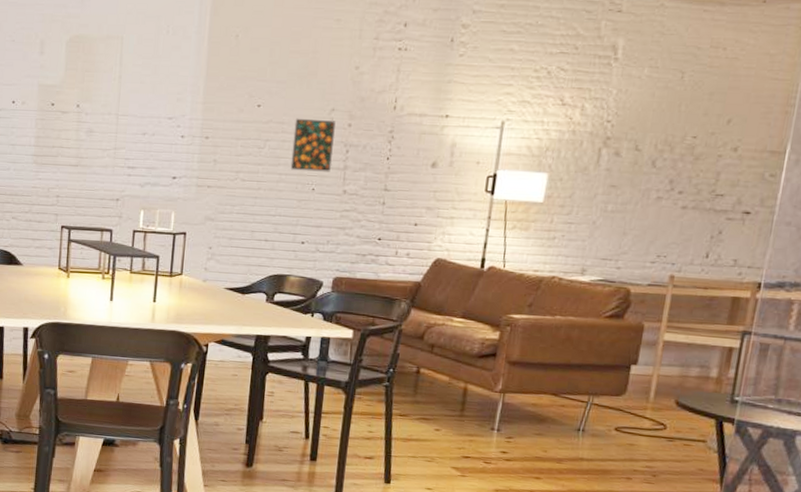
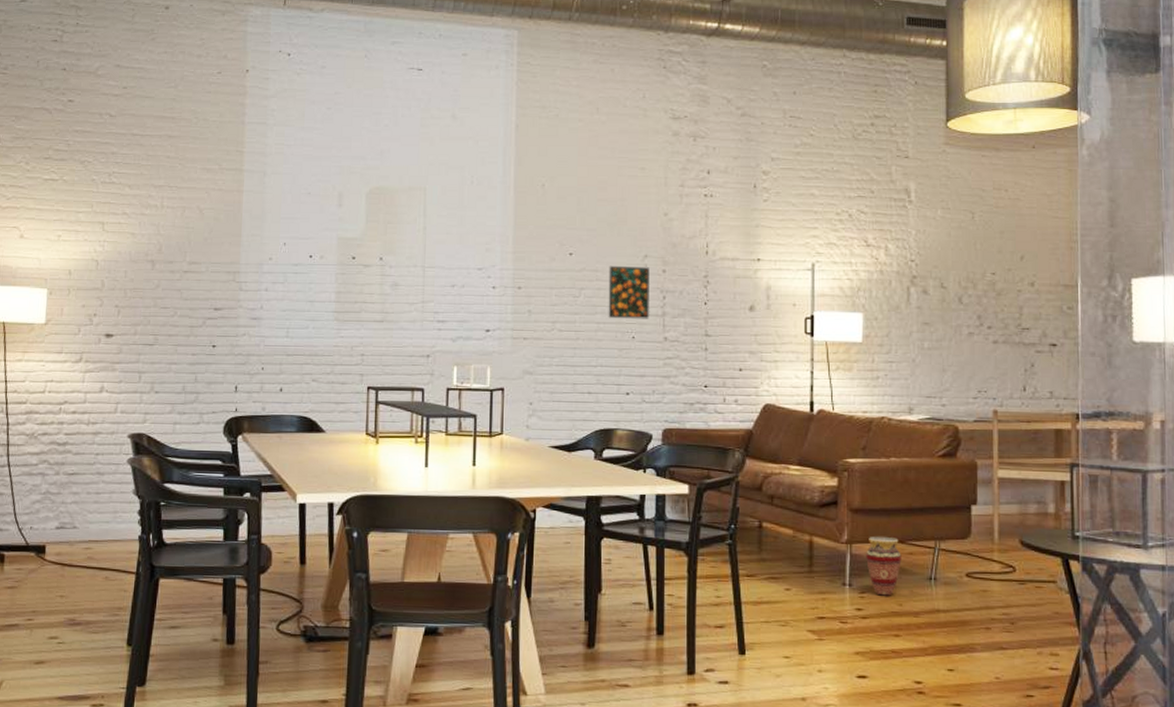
vase: none [517,387,553,443] -> present [866,536,902,596]

